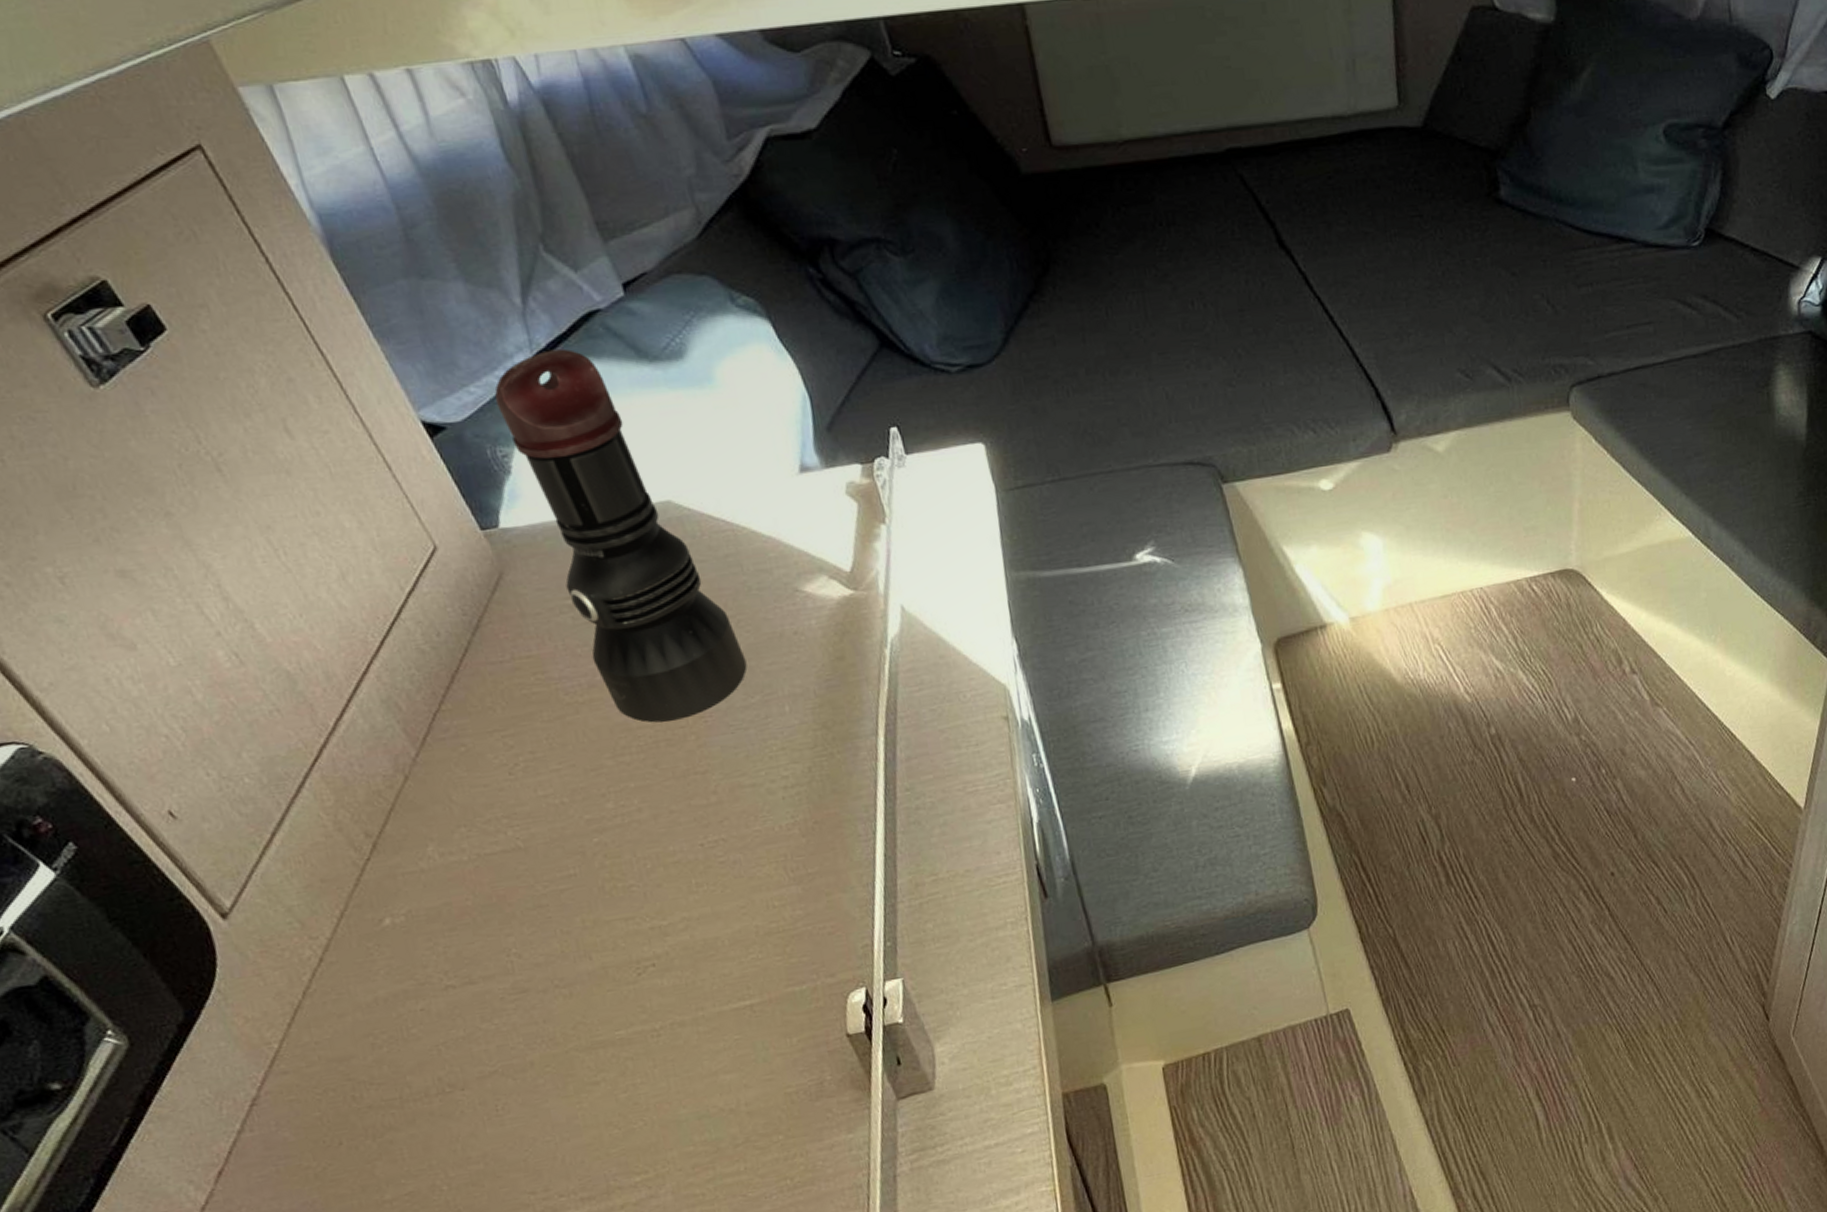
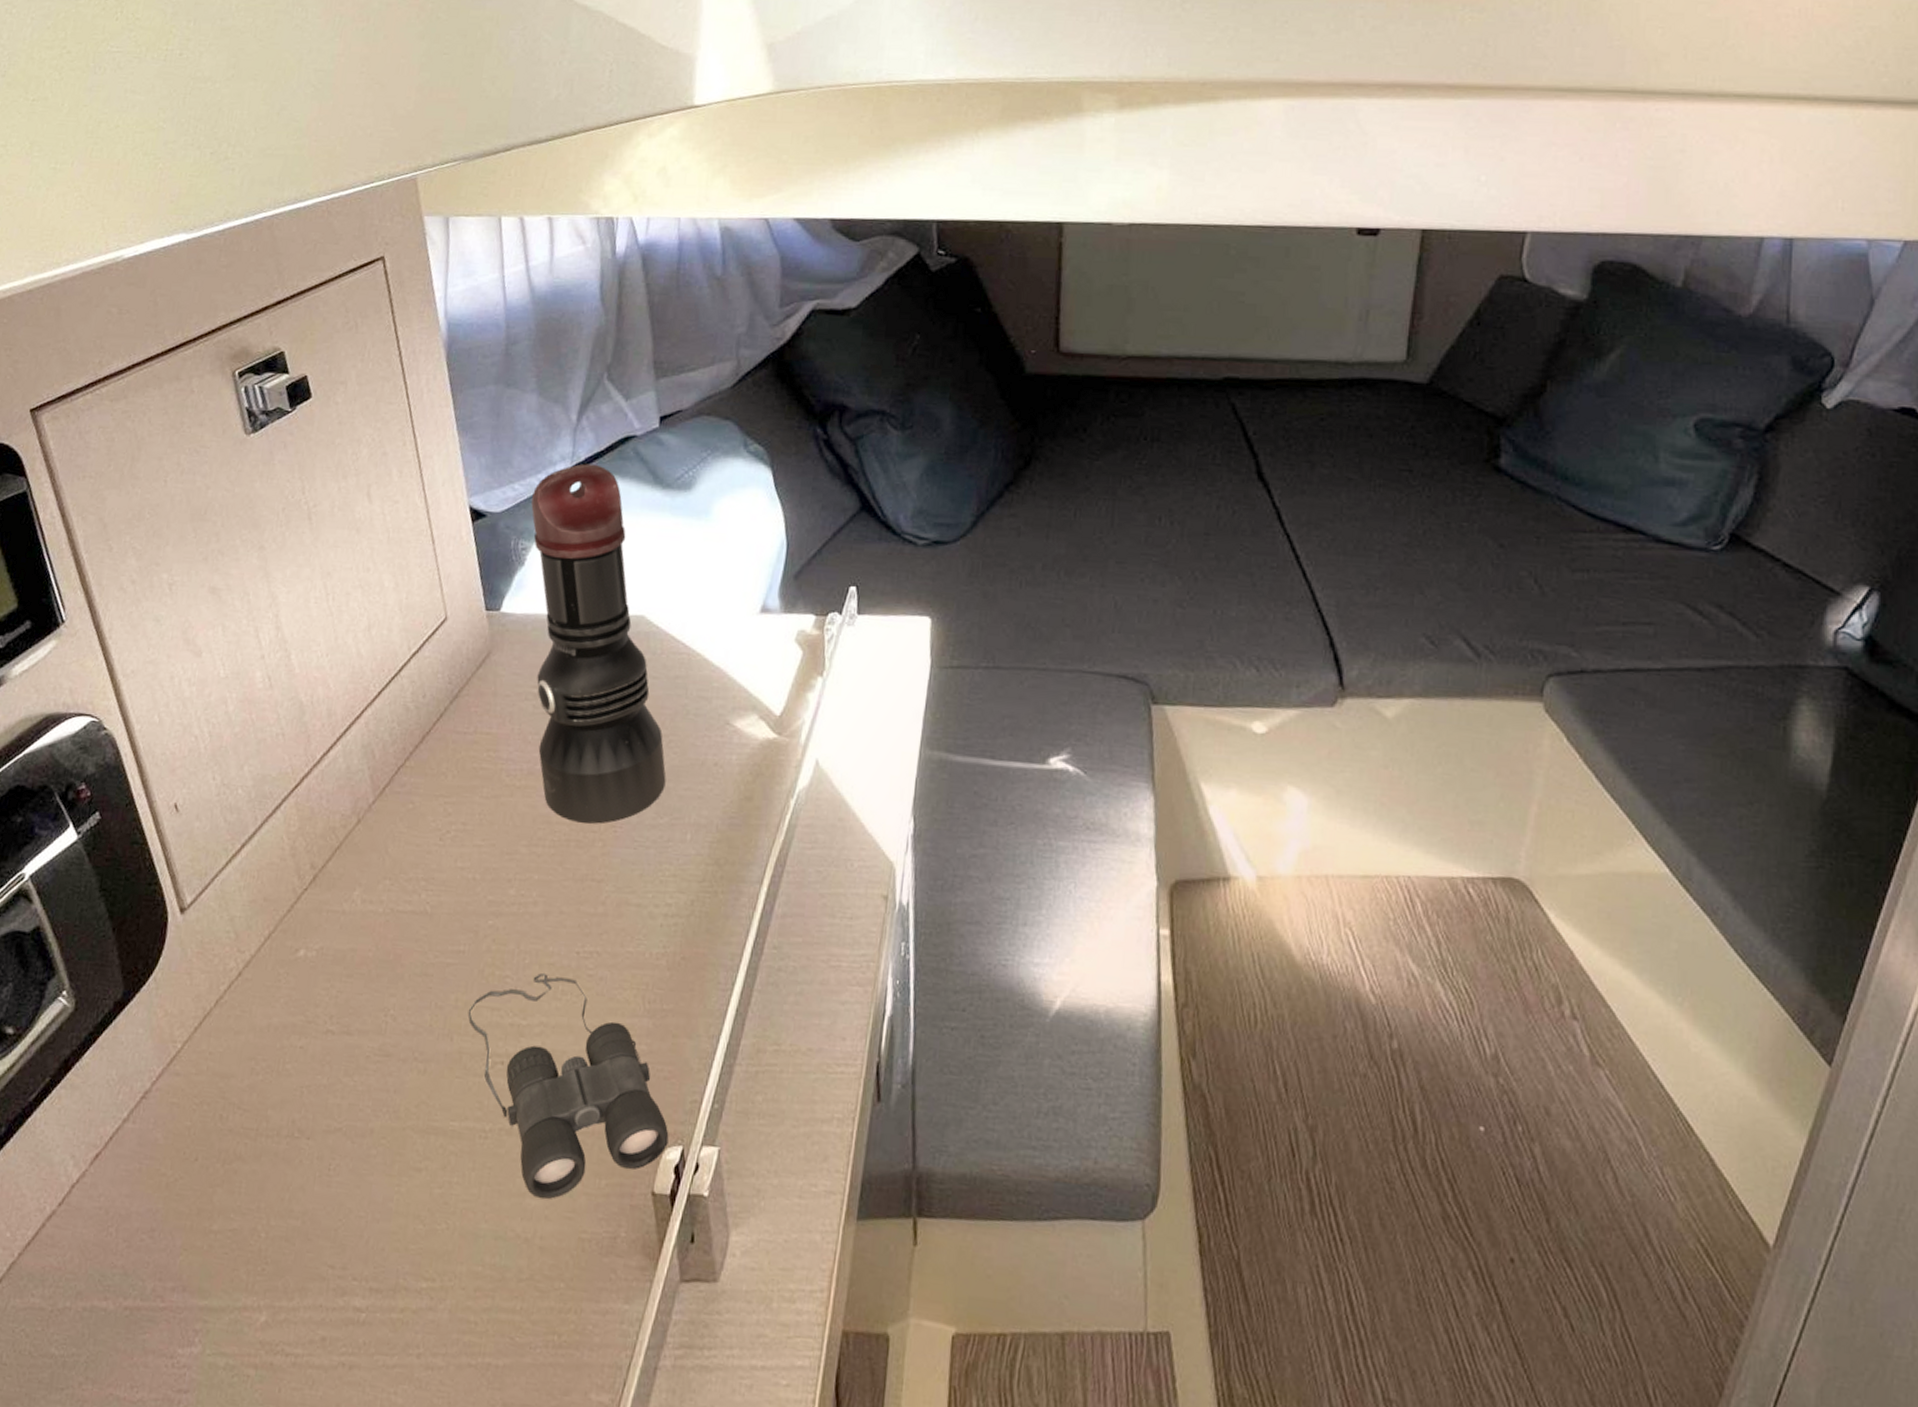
binoculars: none [599,870,850,1073] -> present [467,973,669,1200]

